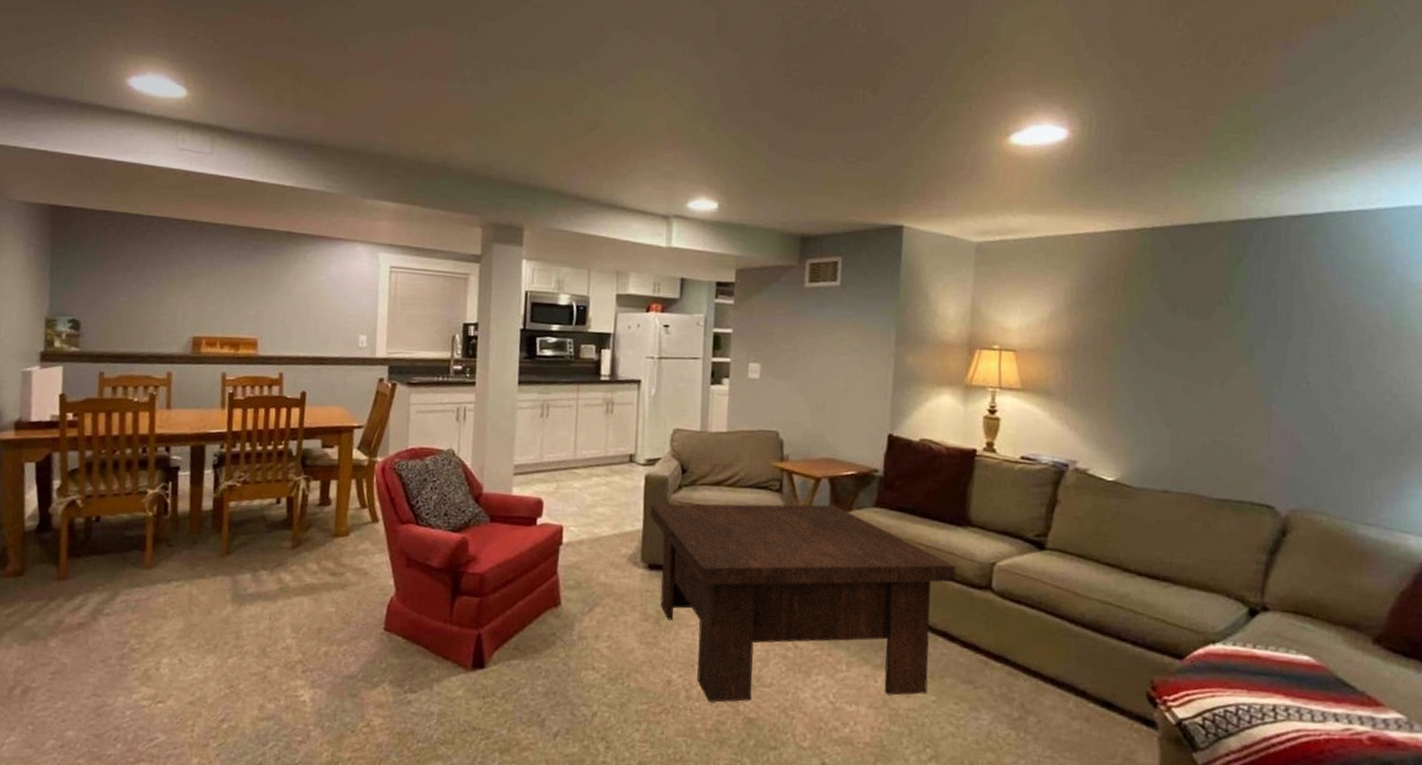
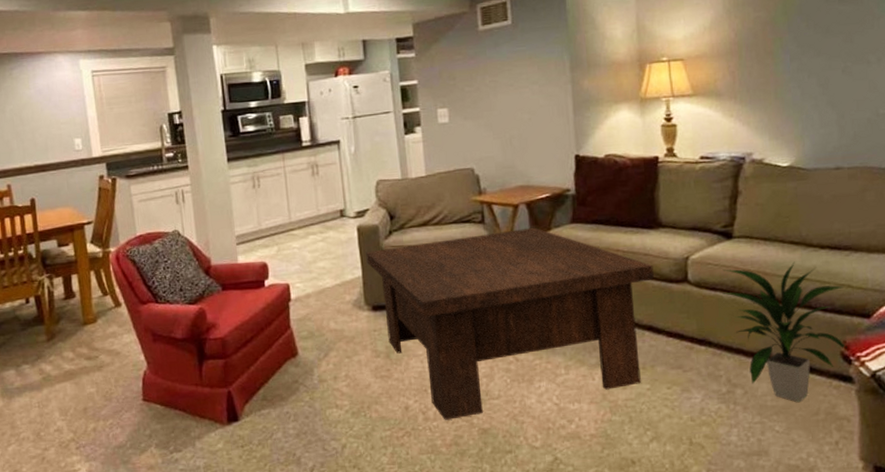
indoor plant: none [1027,581,1158,742] -> present [722,261,847,403]

